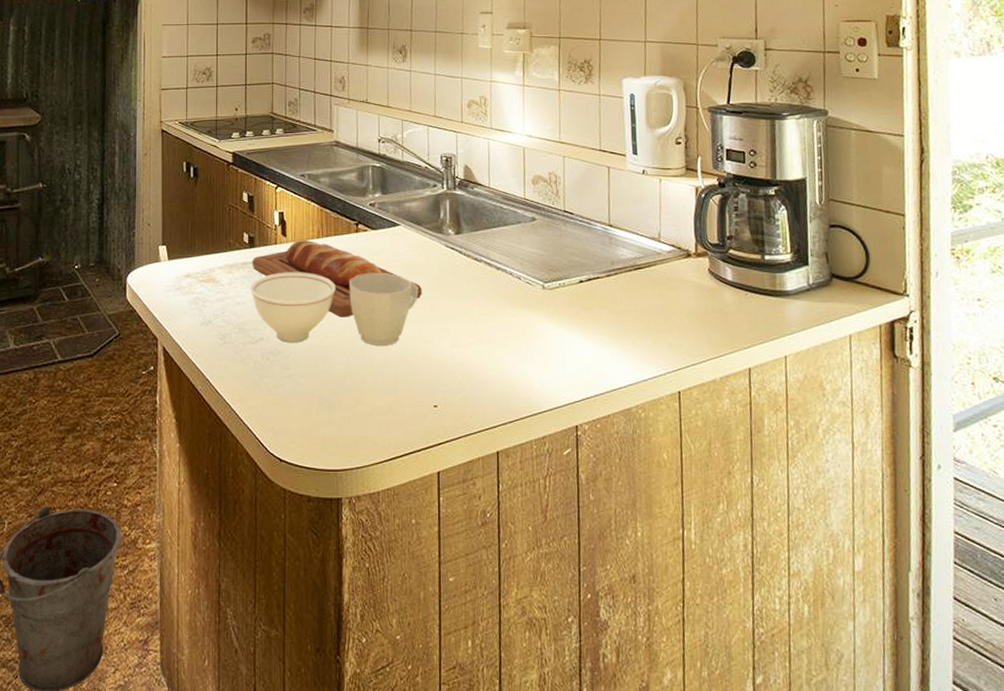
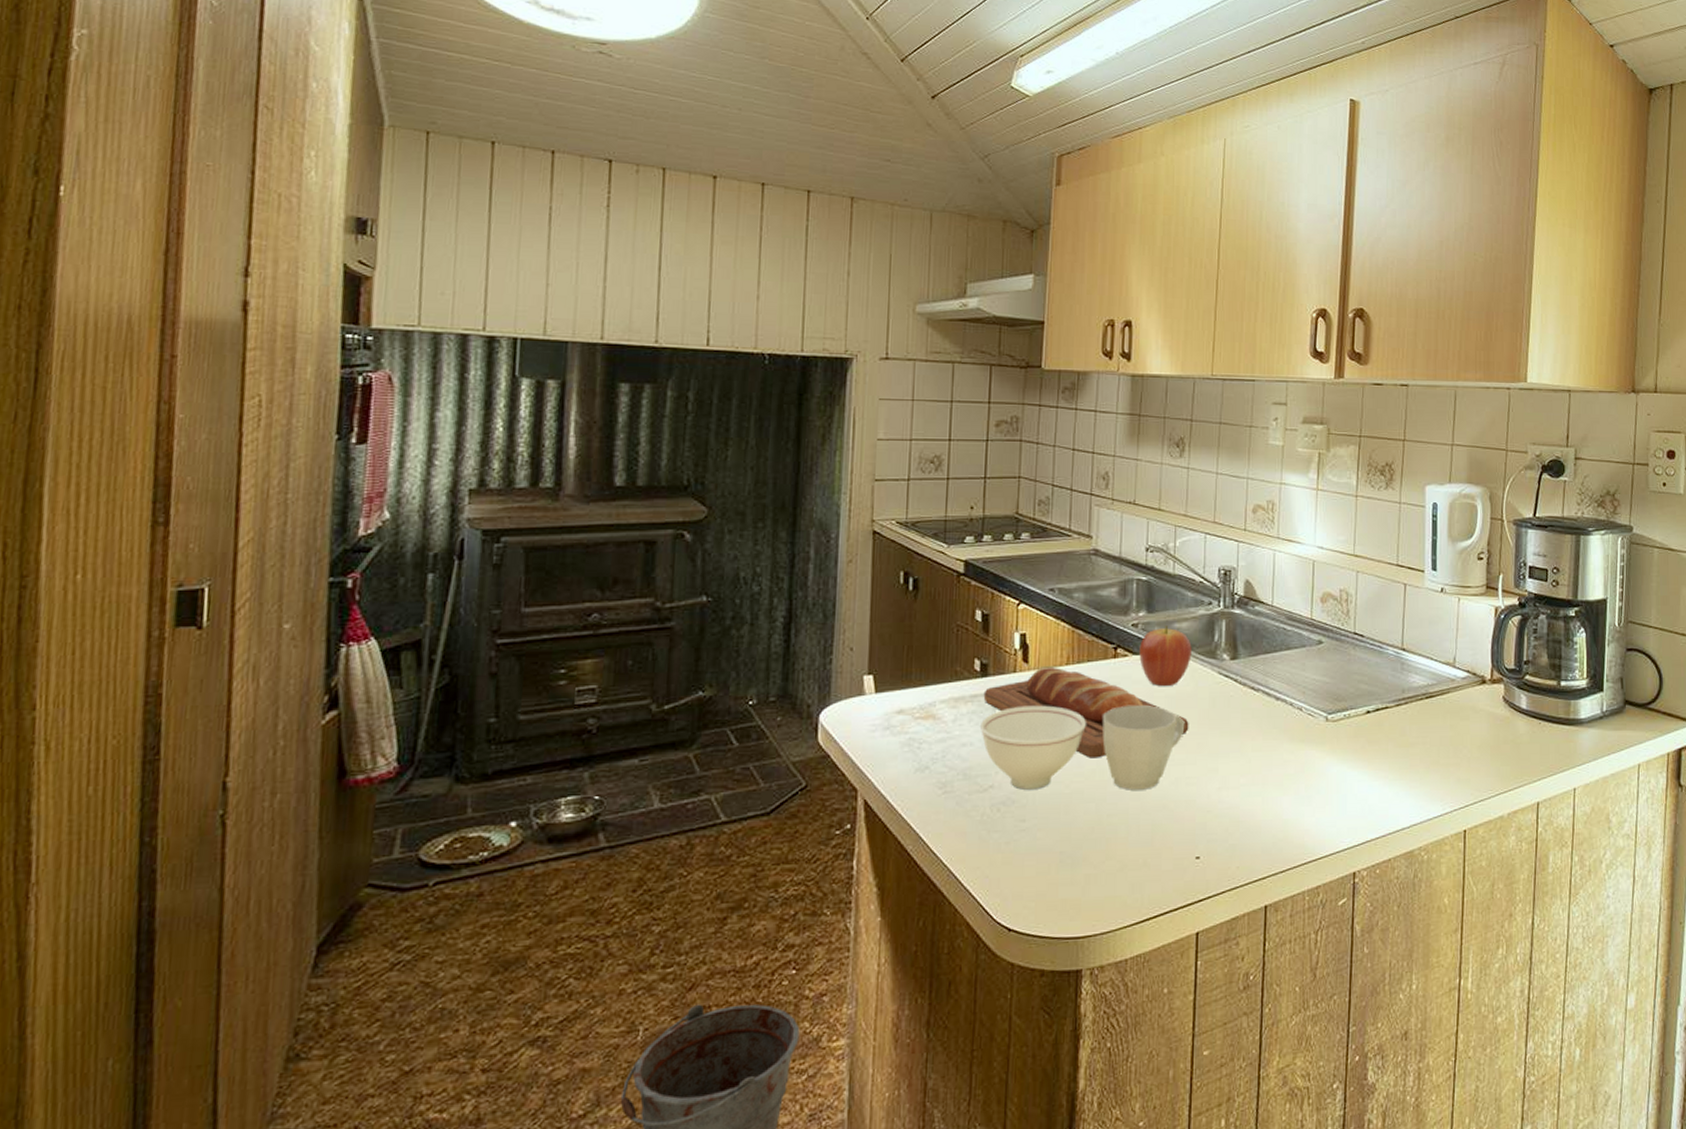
fruit: none [377,205,421,257] -> present [1139,626,1192,687]

